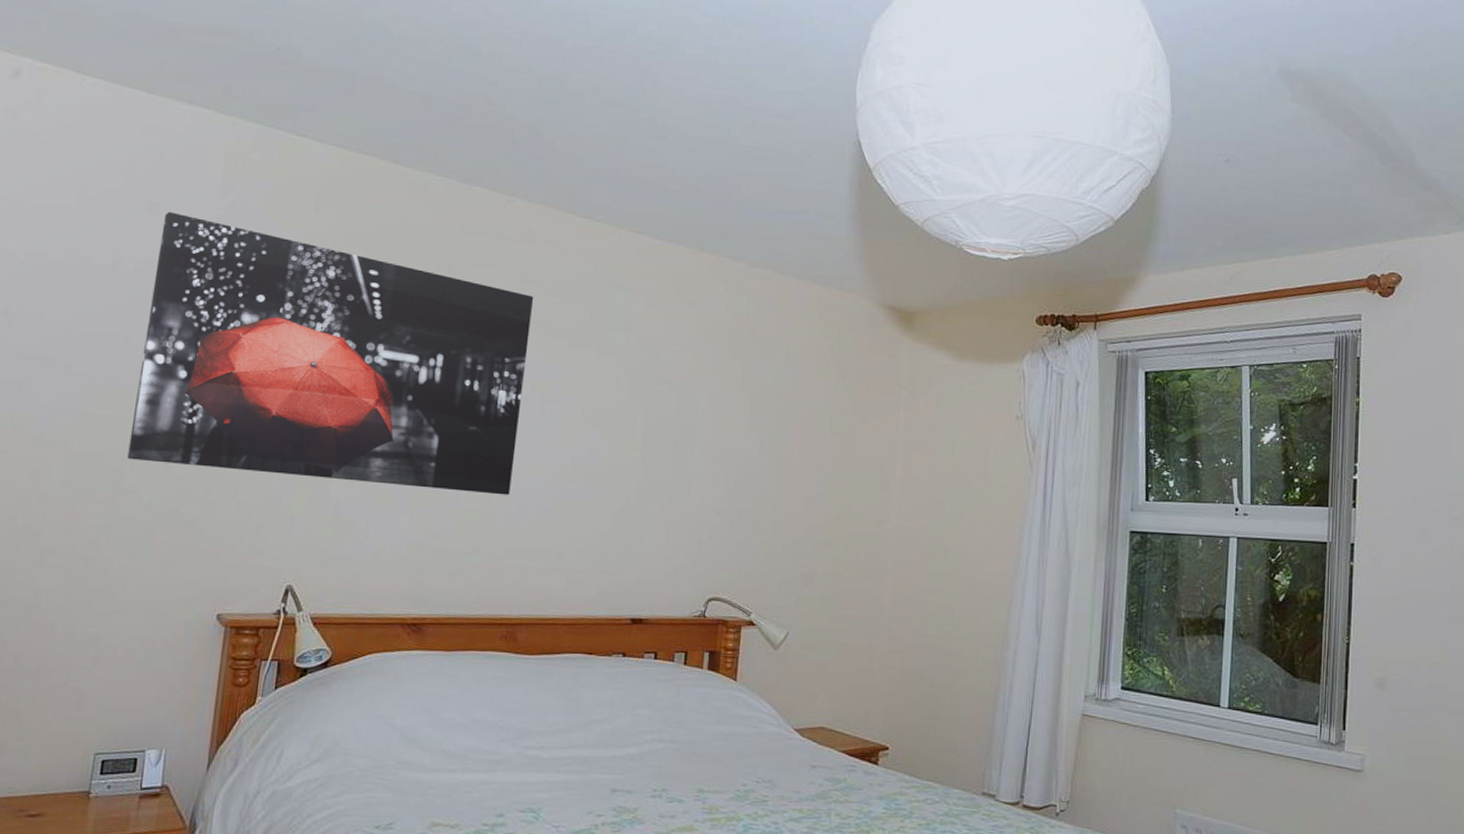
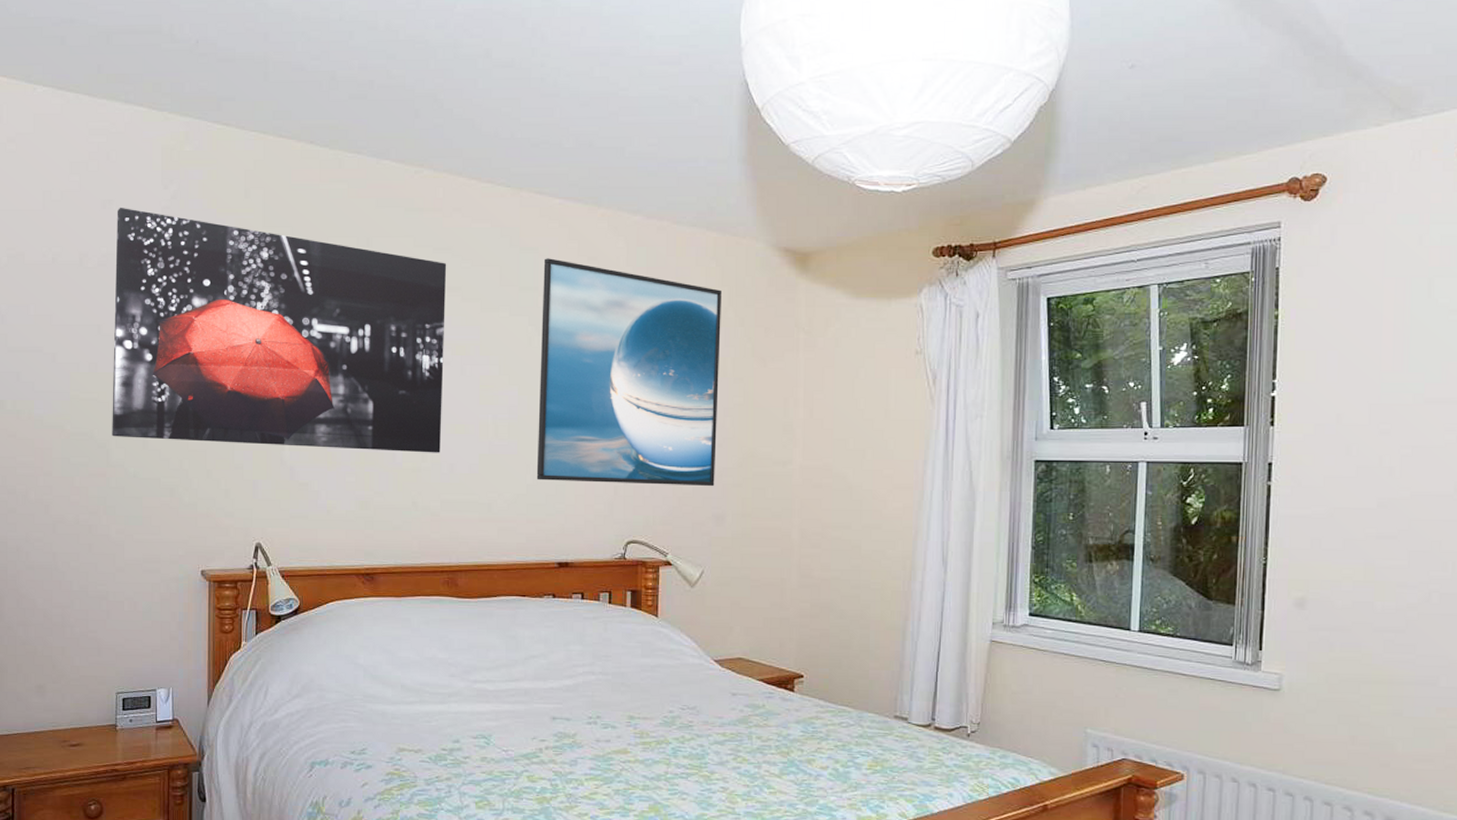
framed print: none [614,299,823,544] -> present [536,258,721,487]

